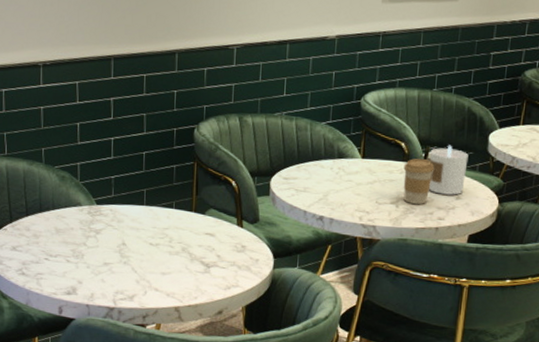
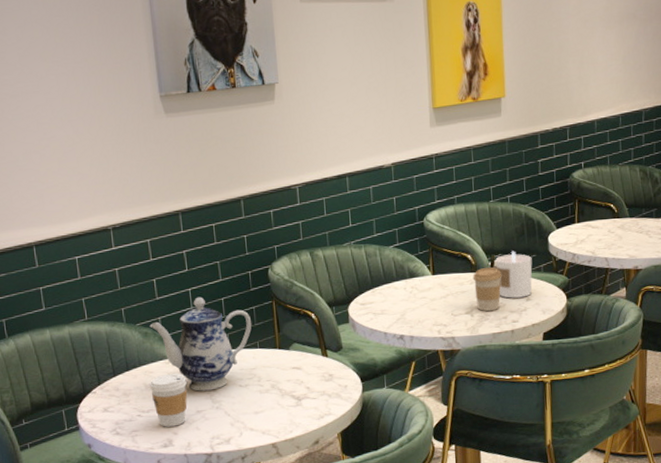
coffee cup: none [60,221,98,275] -> present [149,373,188,427]
teapot: none [68,147,171,245] -> present [149,297,252,391]

